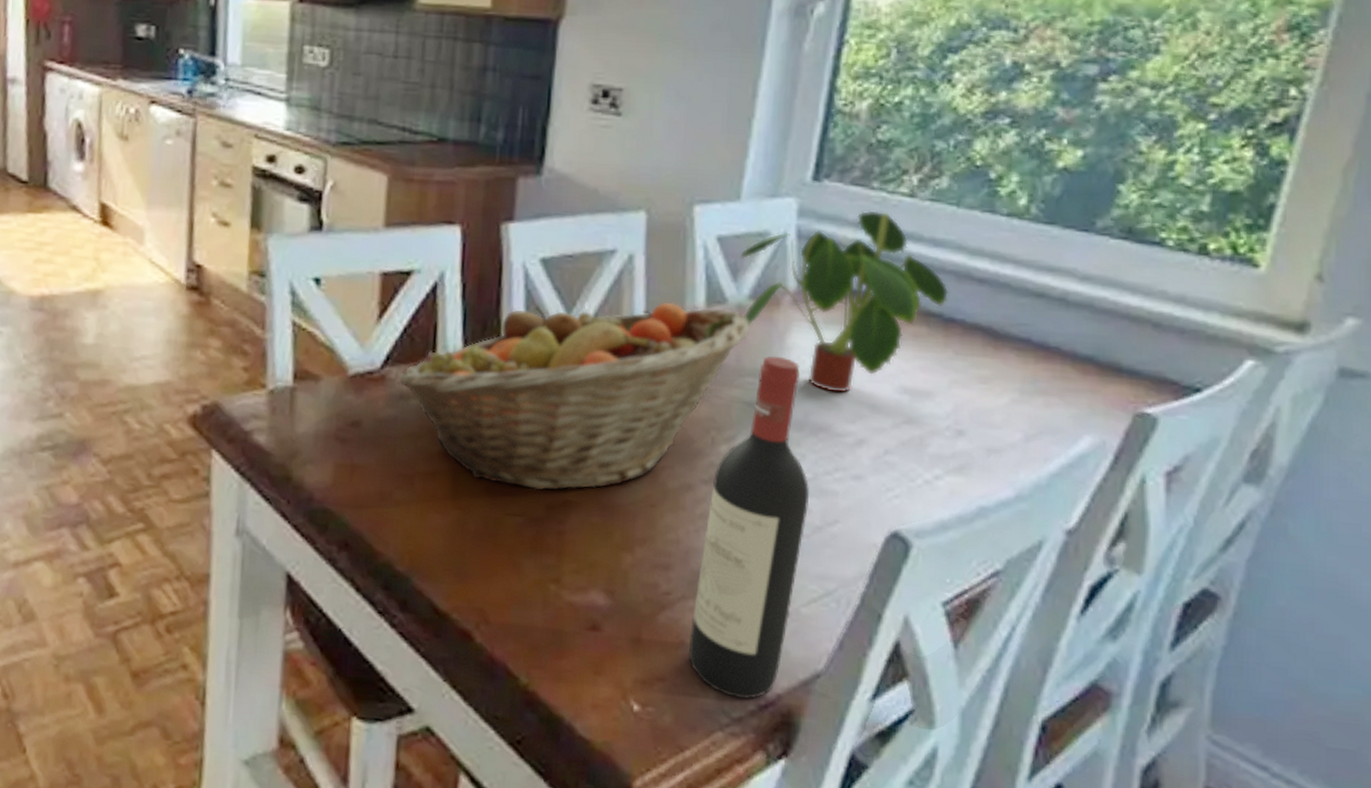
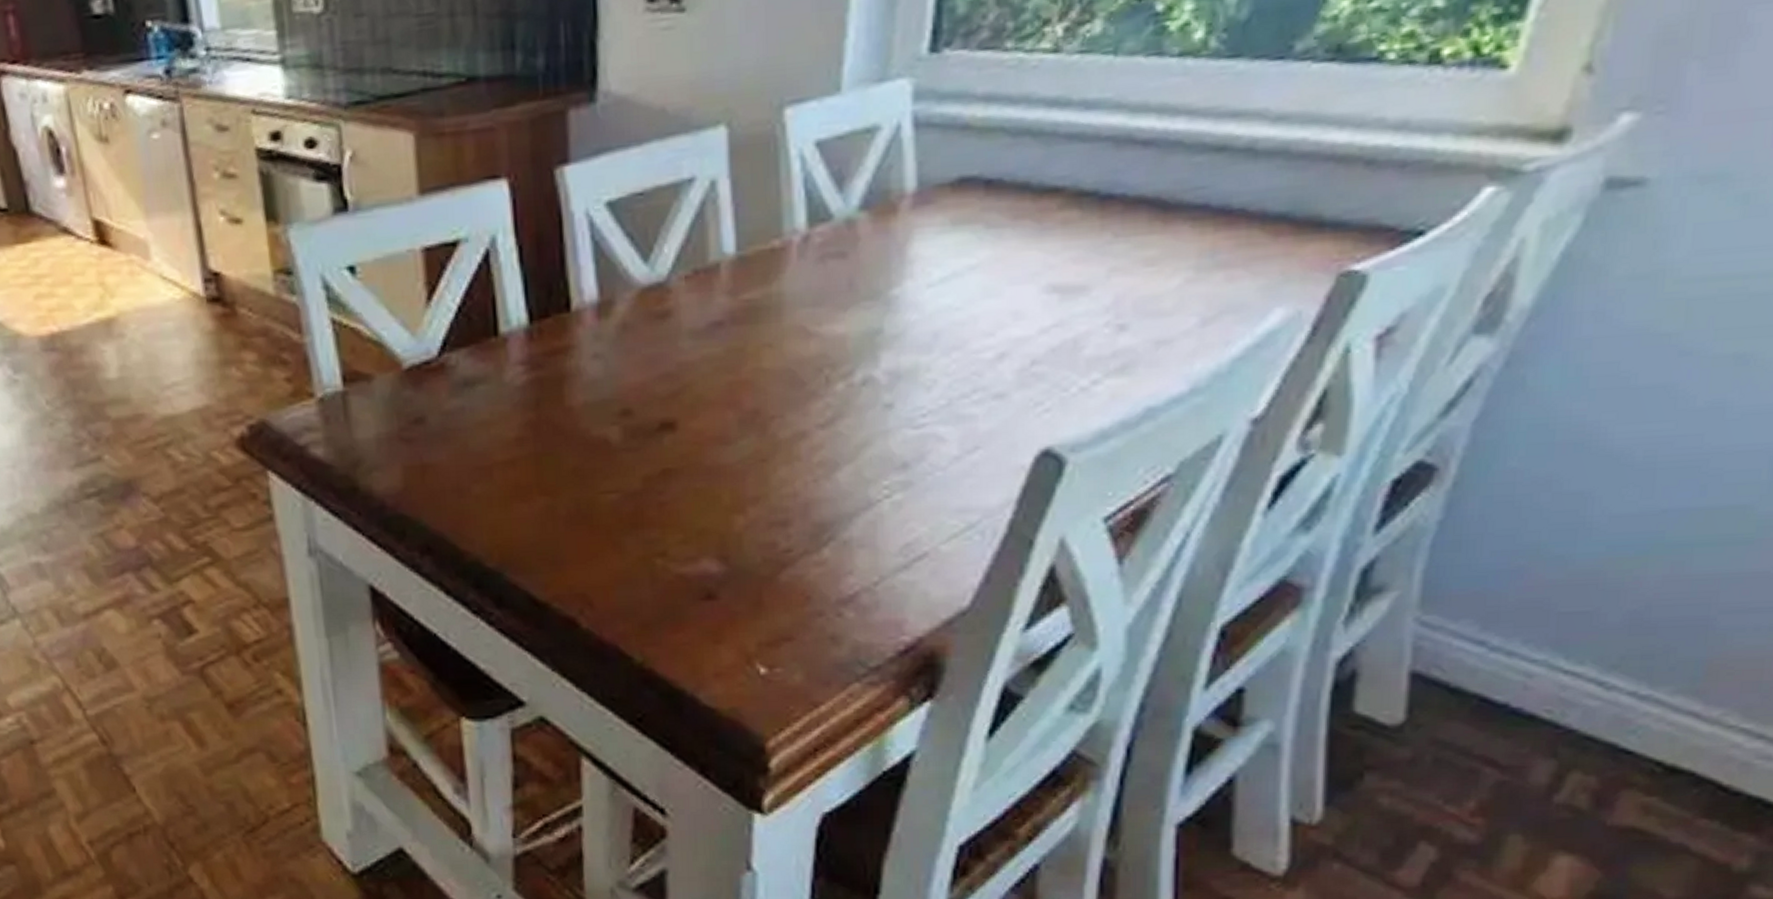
fruit basket: present [398,301,750,491] -> none [459,226,863,463]
wine bottle: present [689,356,810,700] -> none [816,272,945,648]
plant: present [741,210,949,393] -> none [846,76,1106,304]

